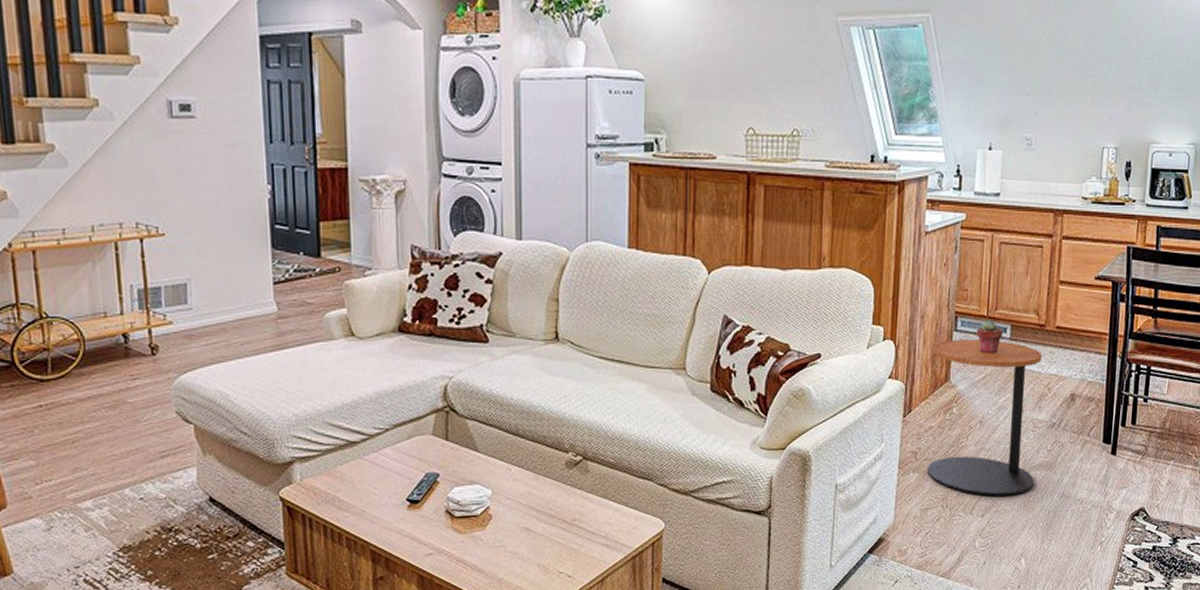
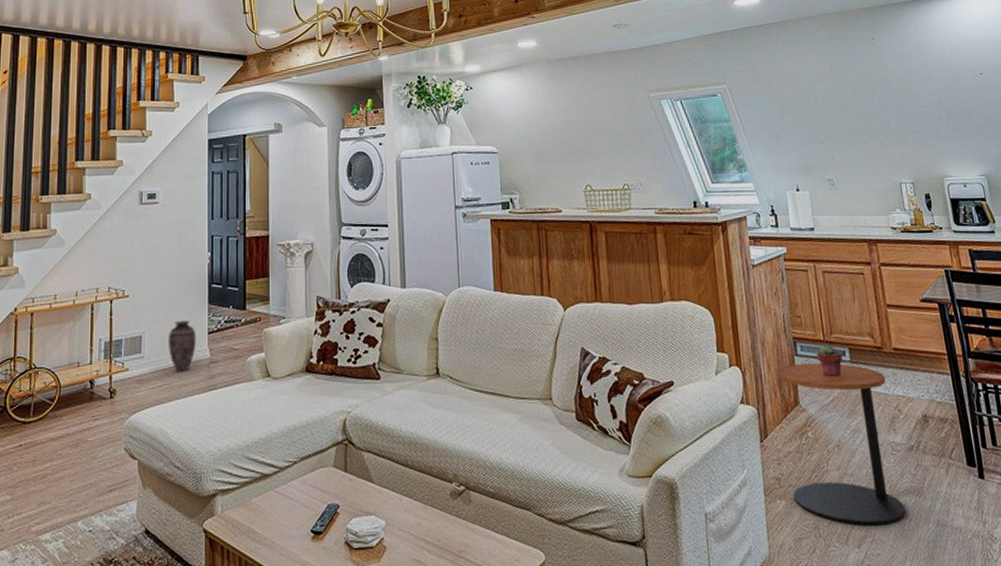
vase: none [222,268,259,327] -> present [168,321,197,372]

